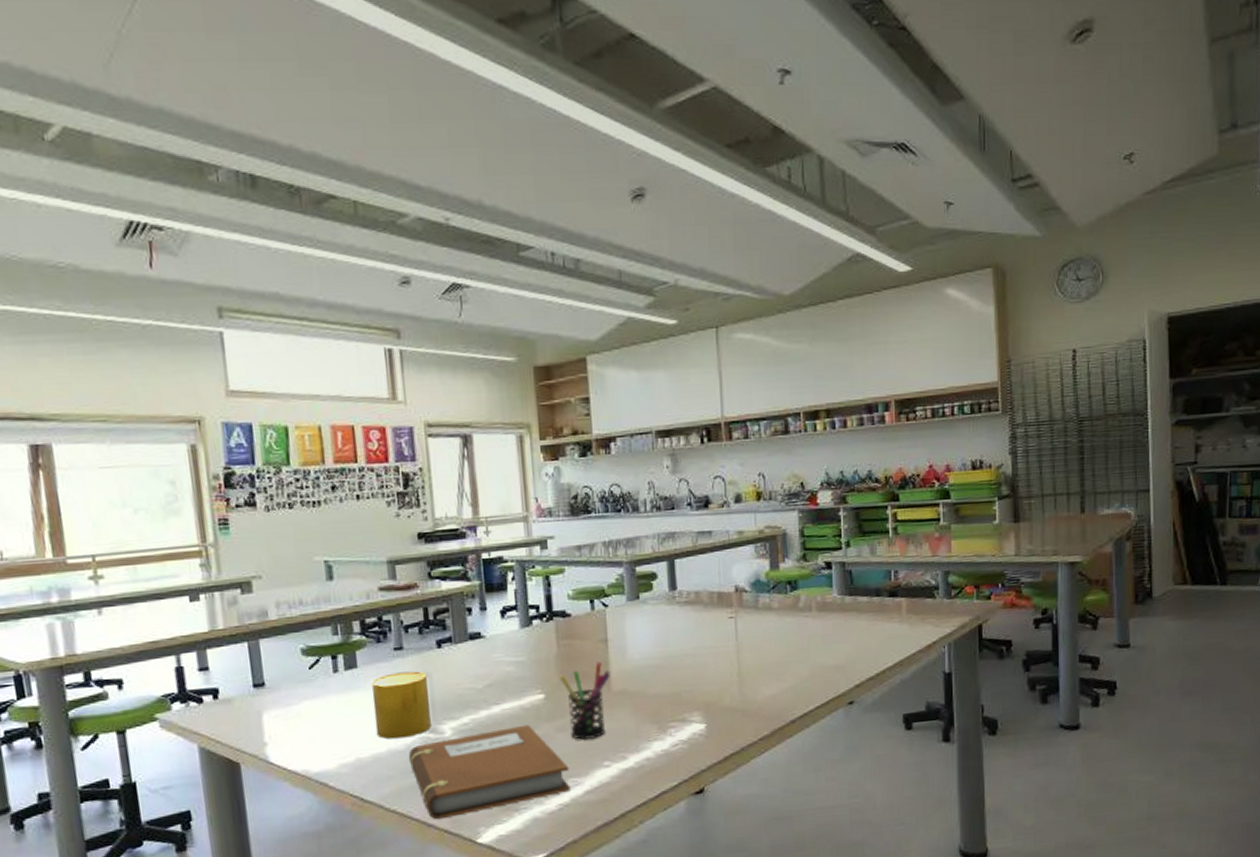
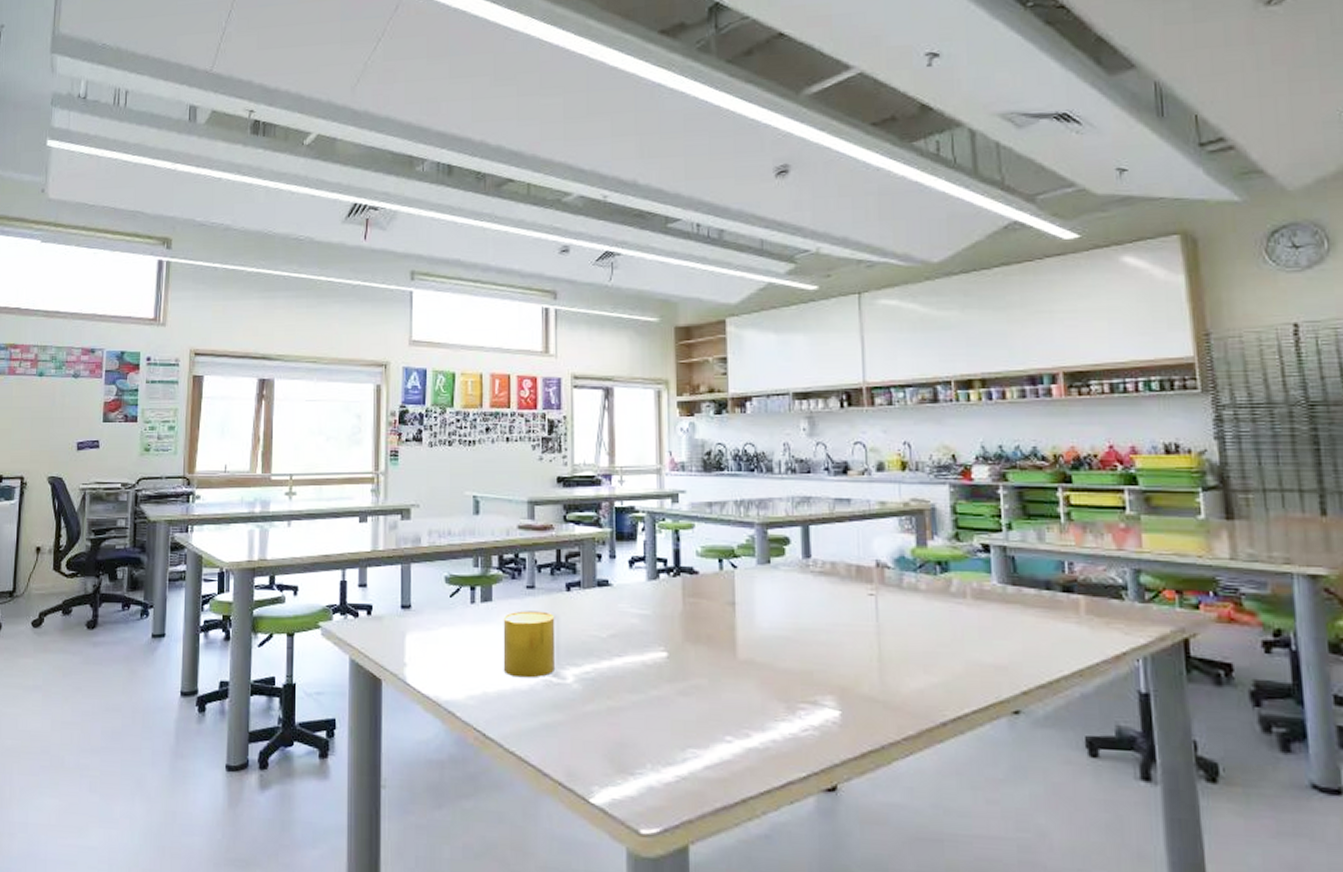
notebook: present [408,724,571,820] -> none [530,682,689,770]
pen holder: present [559,662,610,741] -> none [683,625,737,709]

